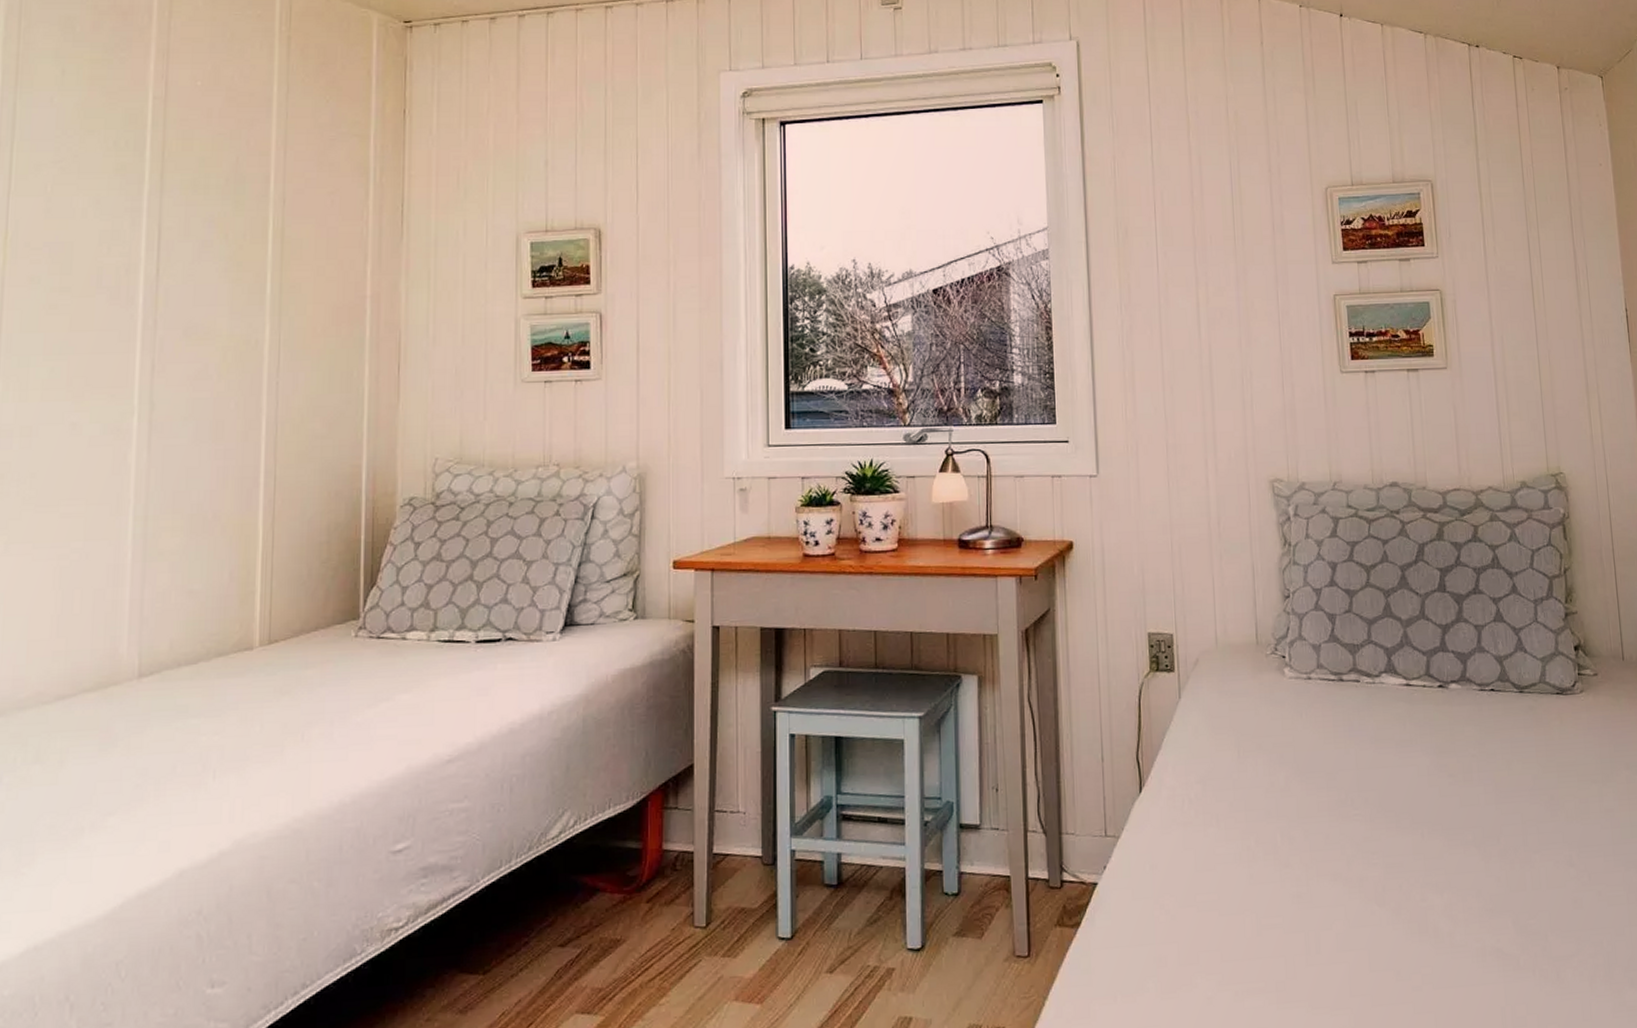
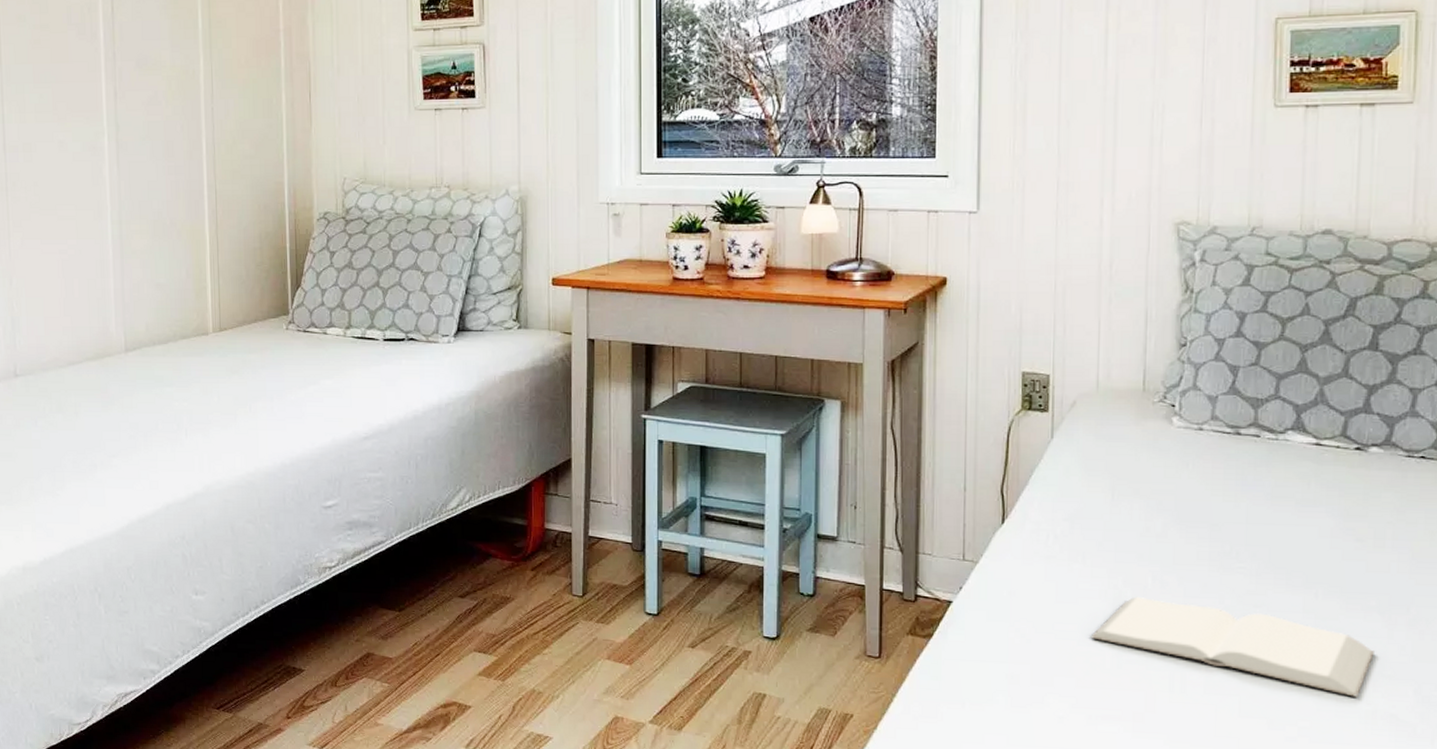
book: none [1230,855,1477,936] -> present [1090,596,1374,697]

